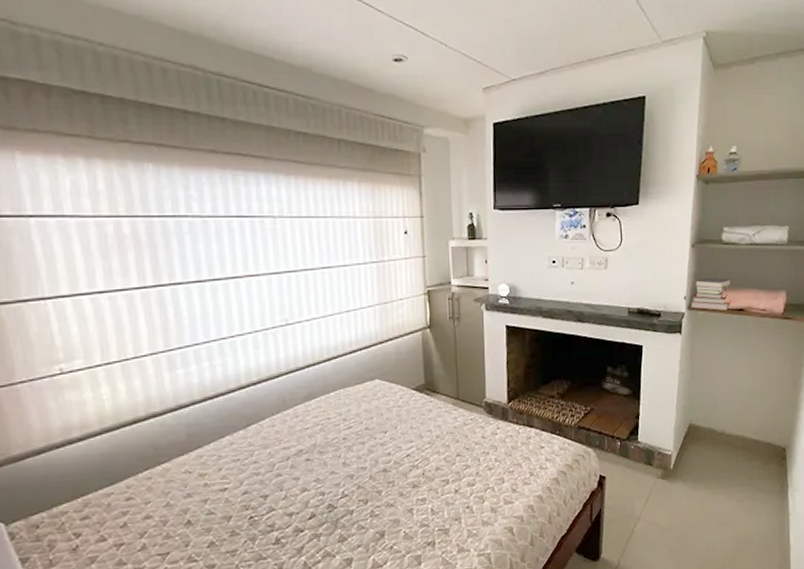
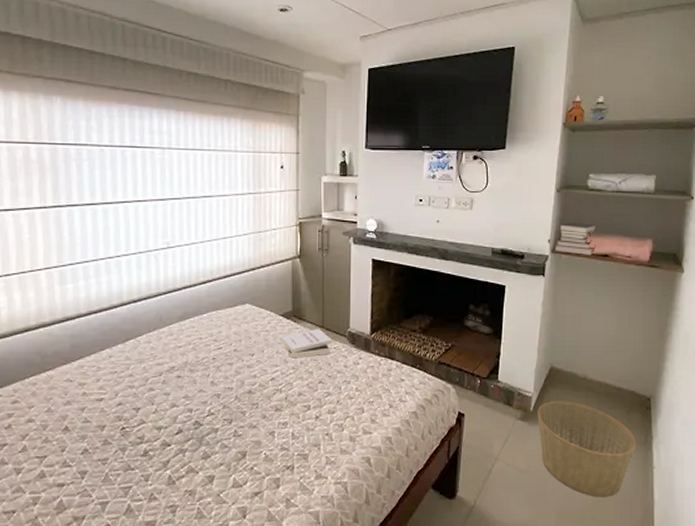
books: none [414,401,469,433] -> present [281,329,333,358]
basket: none [677,456,773,548] -> present [537,401,636,497]

